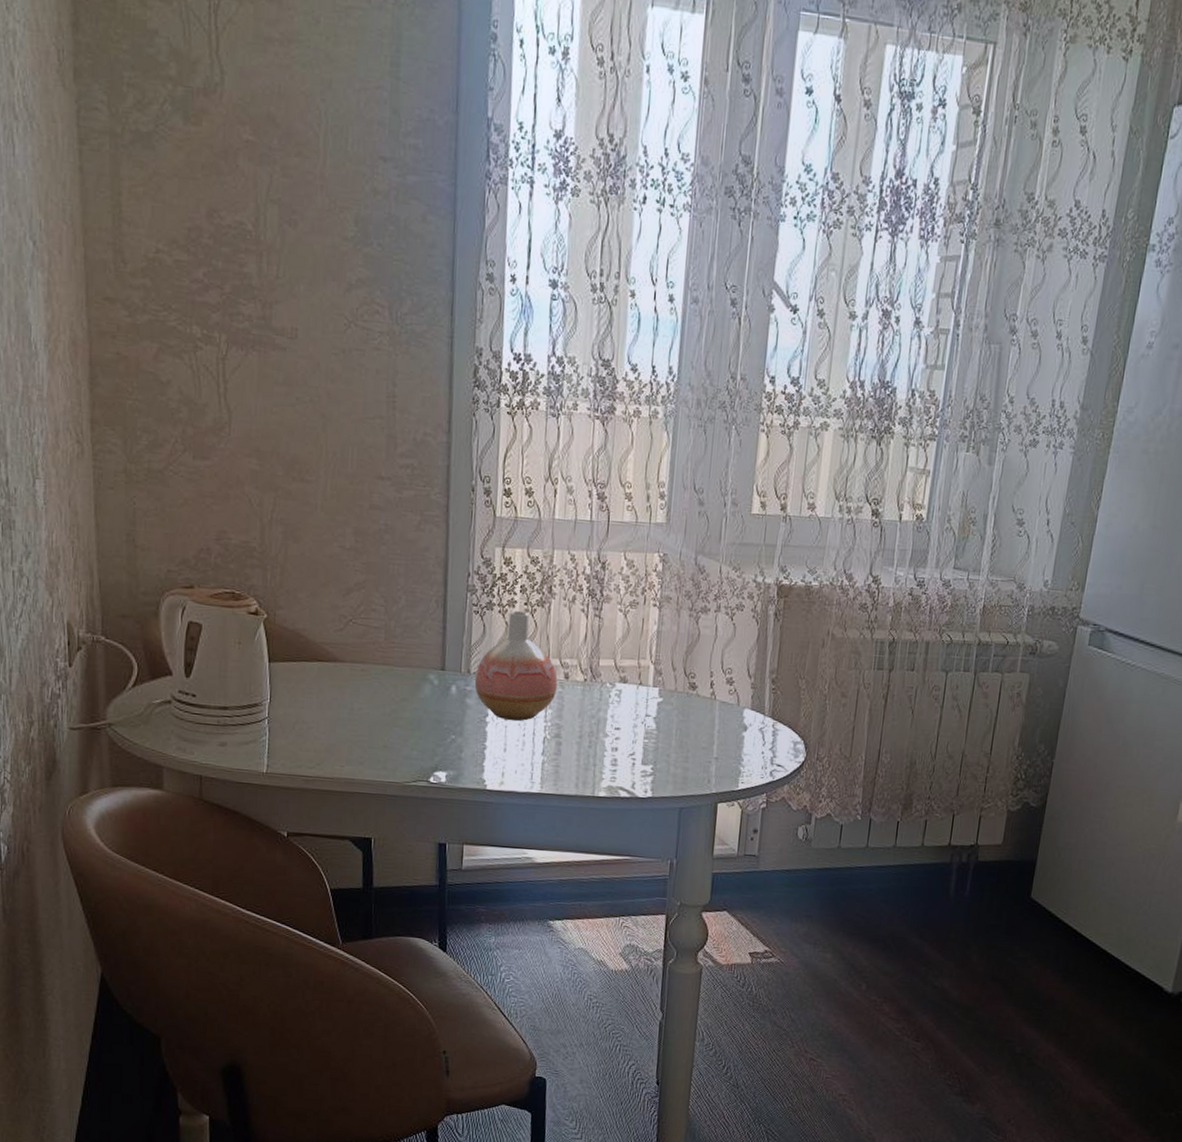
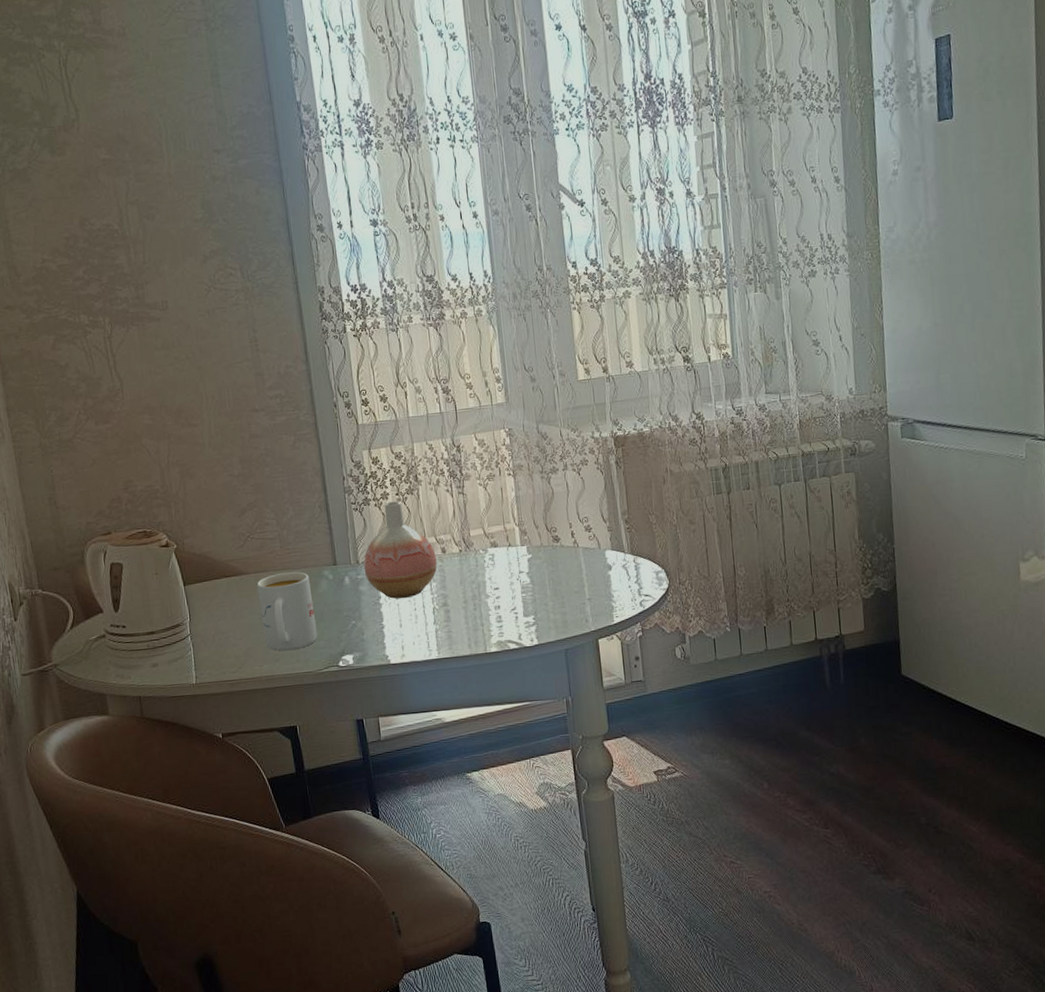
mug: none [351,667,412,756] -> present [256,571,318,652]

